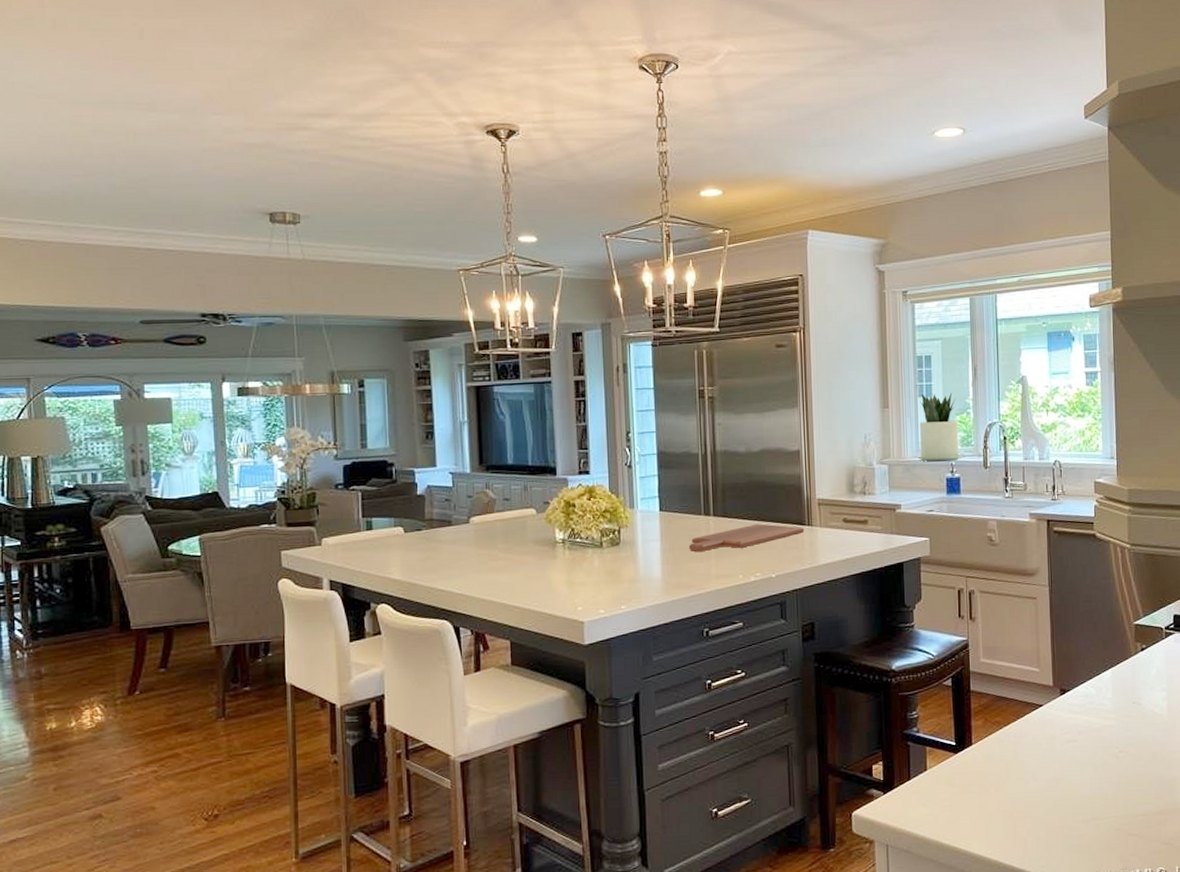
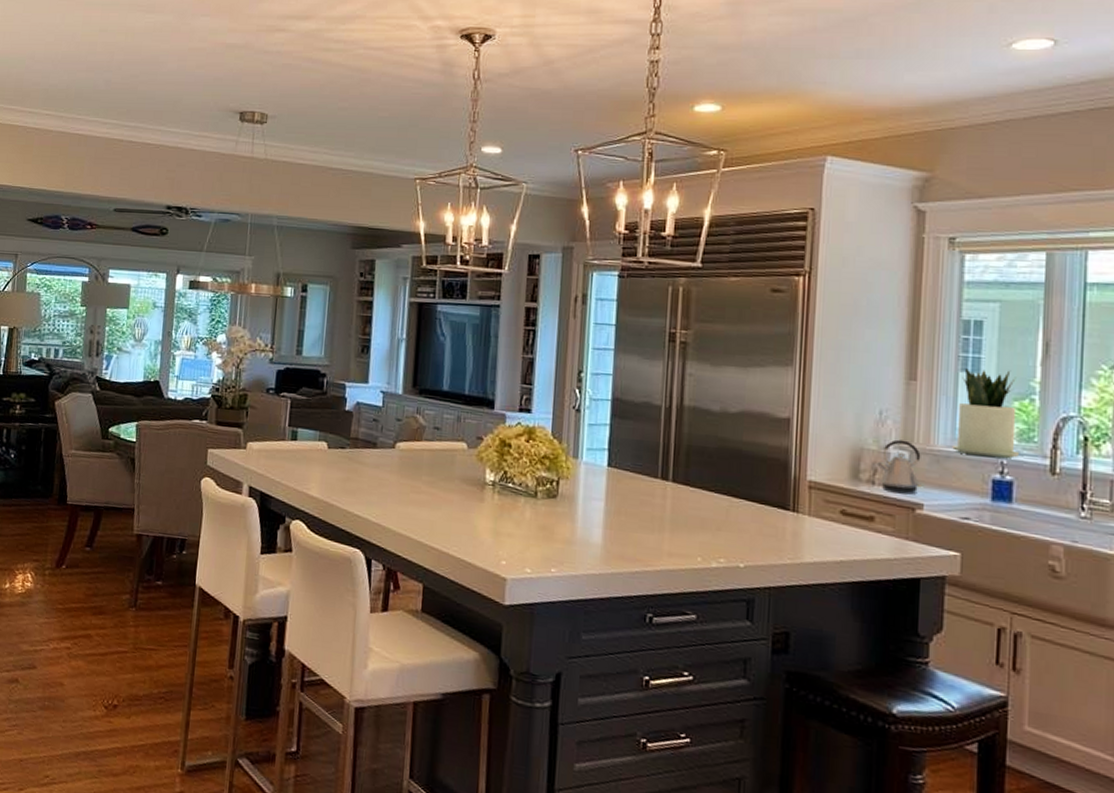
cutting board: present [689,524,804,552] -> none [639,499,787,526]
kettle: none [866,456,900,499] -> present [877,439,923,495]

